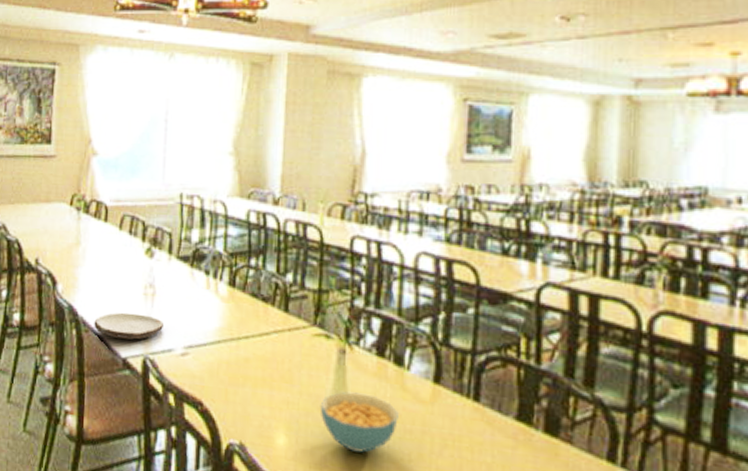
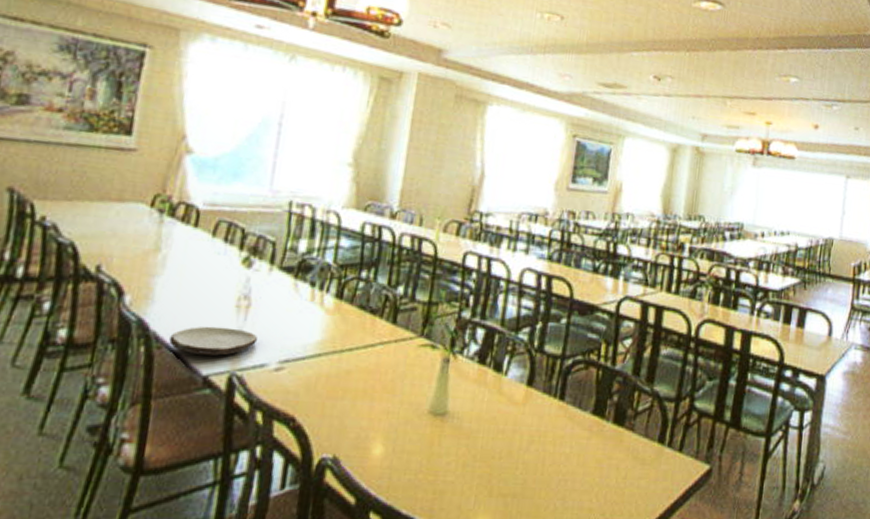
cereal bowl: present [320,391,399,453] -> none [419,398,494,455]

